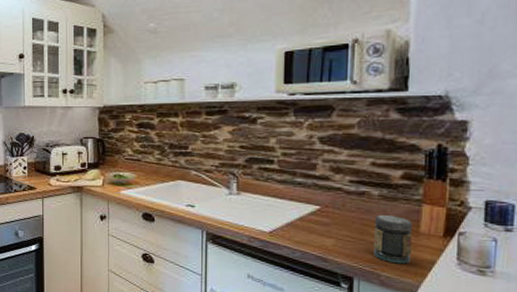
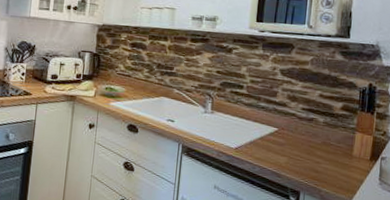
jar: present [374,215,413,264] -> none [317,139,347,182]

